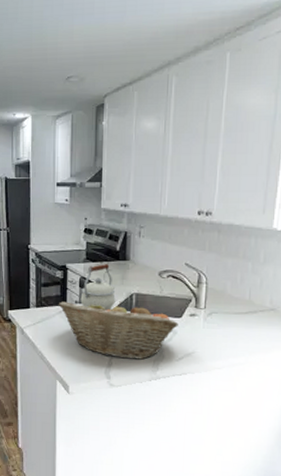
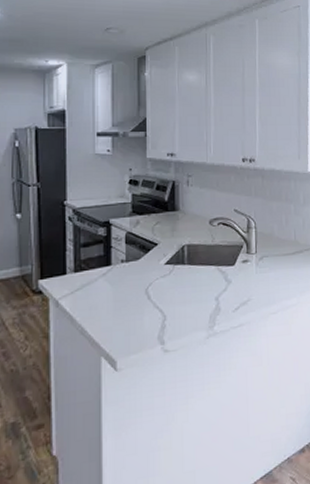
fruit basket: present [58,301,178,360] -> none [101,255,232,319]
kettle: present [80,263,115,311] -> none [127,215,166,267]

